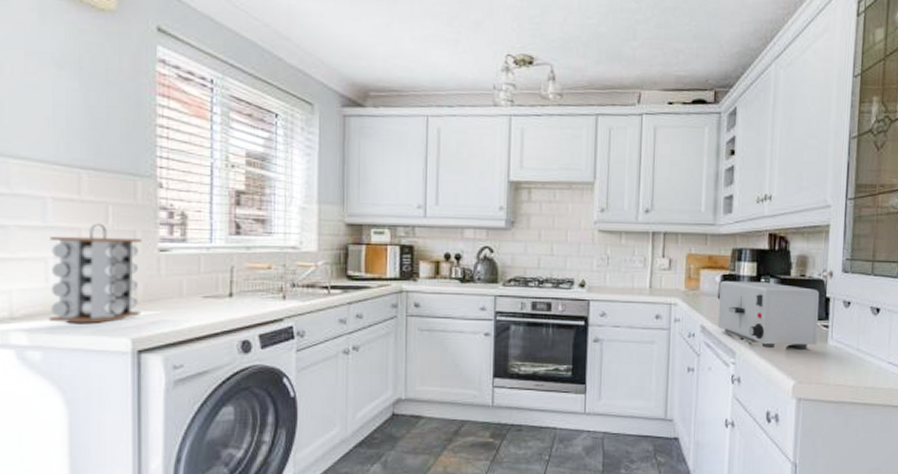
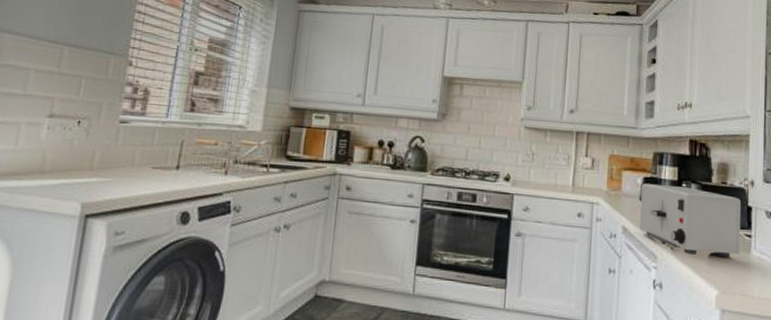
spice rack: present [48,223,142,324] -> none [10,94,106,187]

